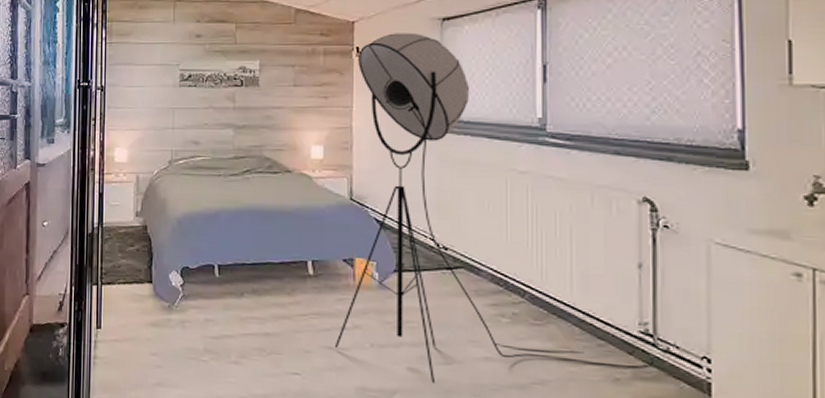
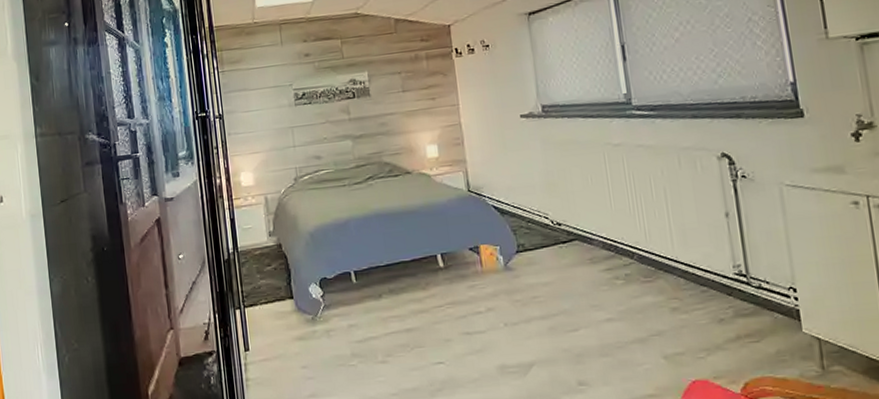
floor lamp: present [334,32,655,383] -> none [458,29,751,350]

